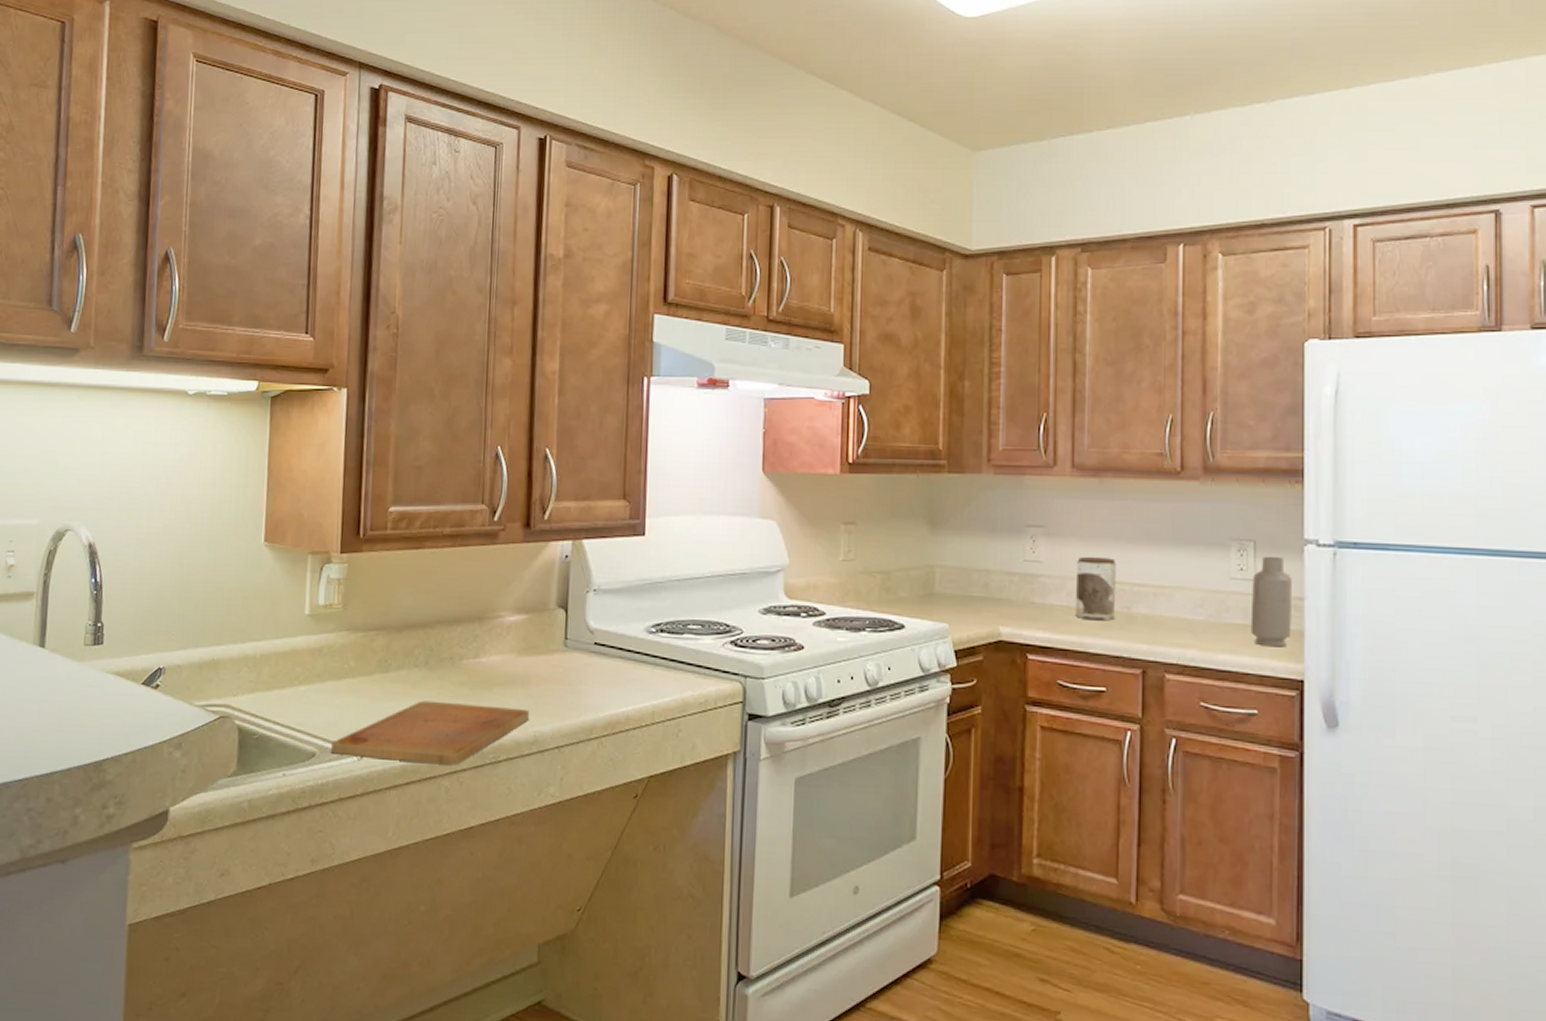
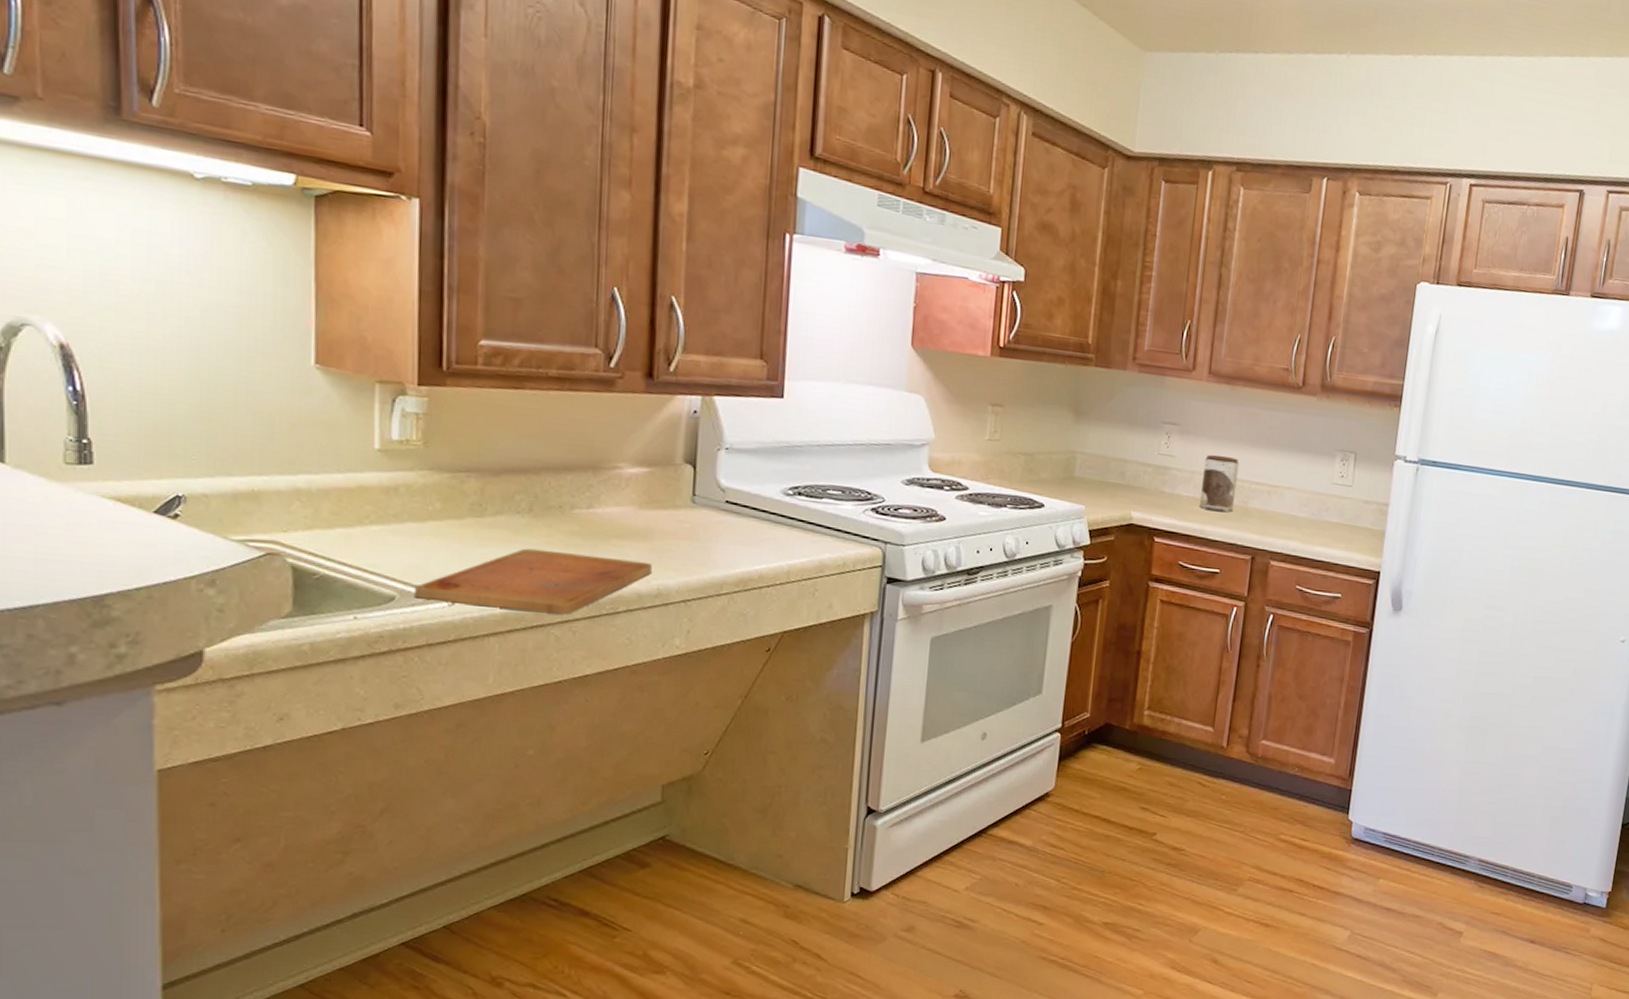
vase: present [1250,556,1292,647] -> none [1343,466,1381,544]

